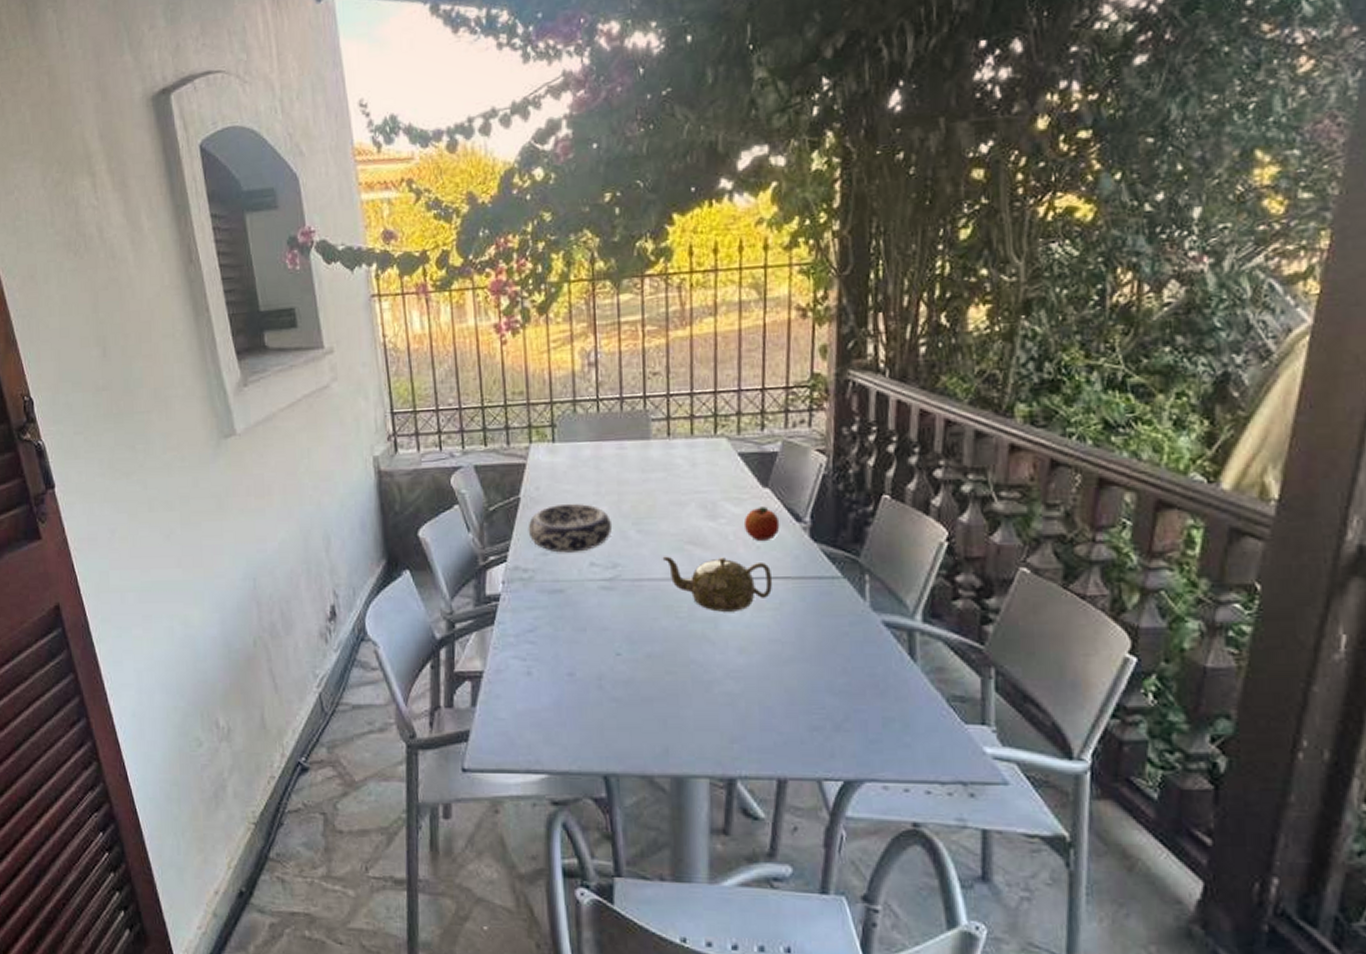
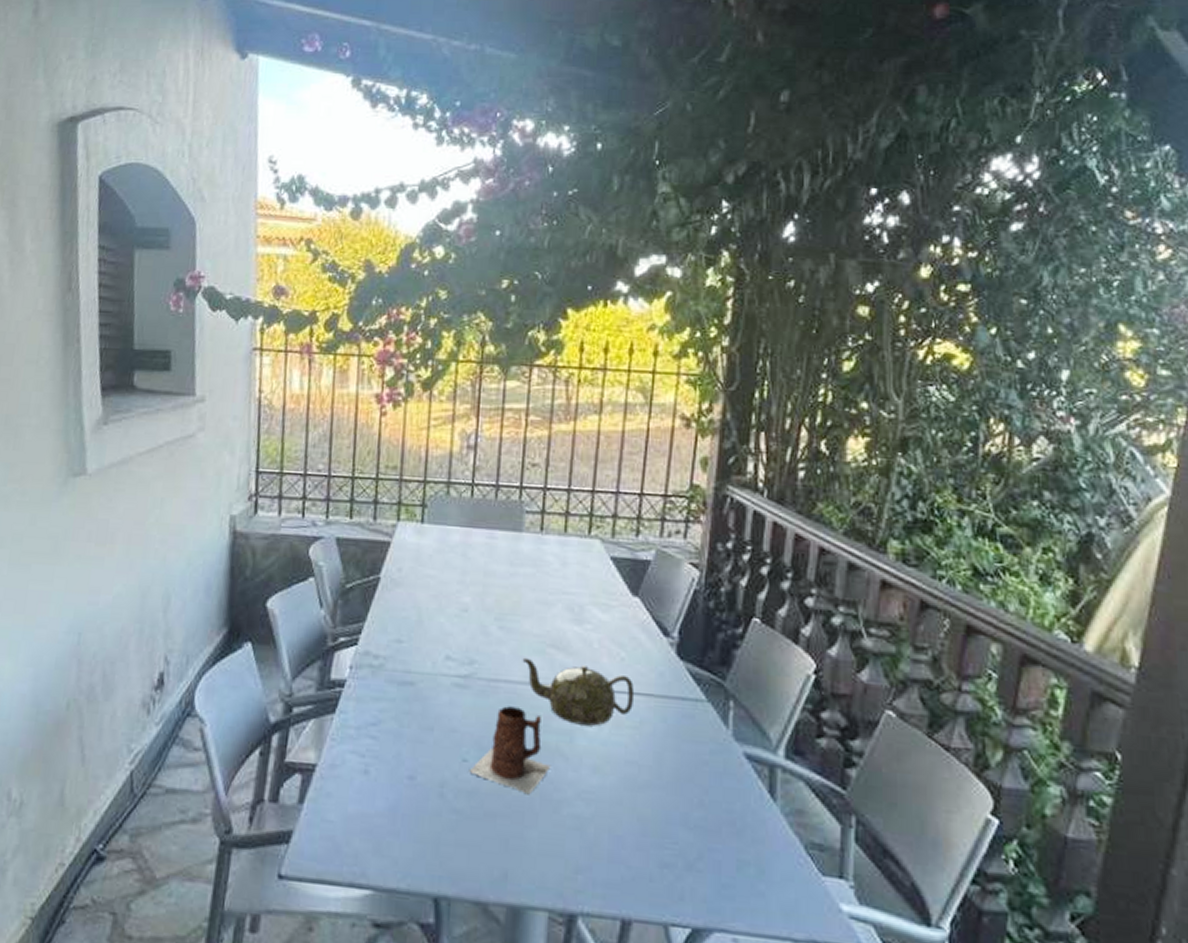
decorative bowl: present [528,503,613,553] -> none [384,589,474,643]
mug: none [623,602,699,679] -> present [469,706,551,795]
fruit: present [743,506,780,540] -> none [609,616,647,653]

